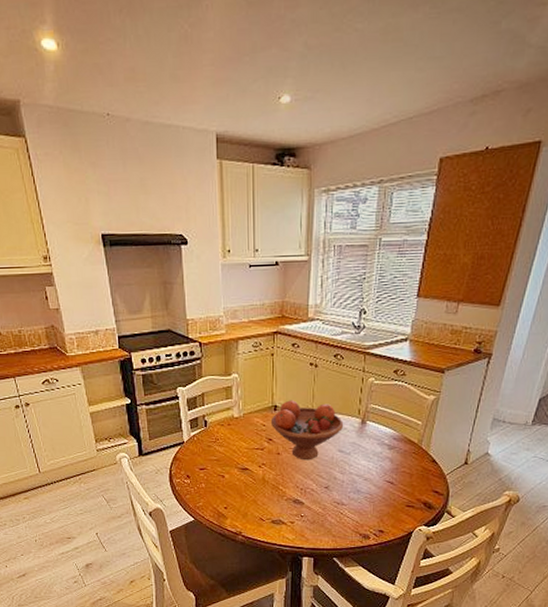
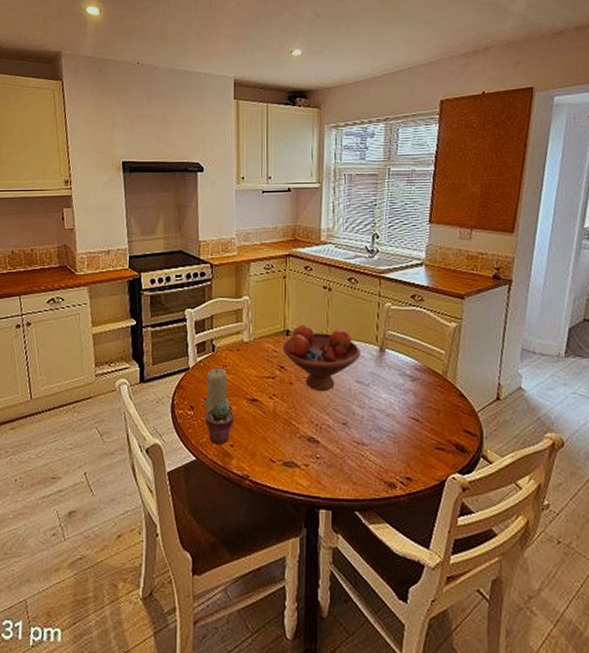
candle: none [199,441,224,480] -> present [204,367,231,412]
potted succulent: none [200,471,228,508] -> present [204,402,235,445]

